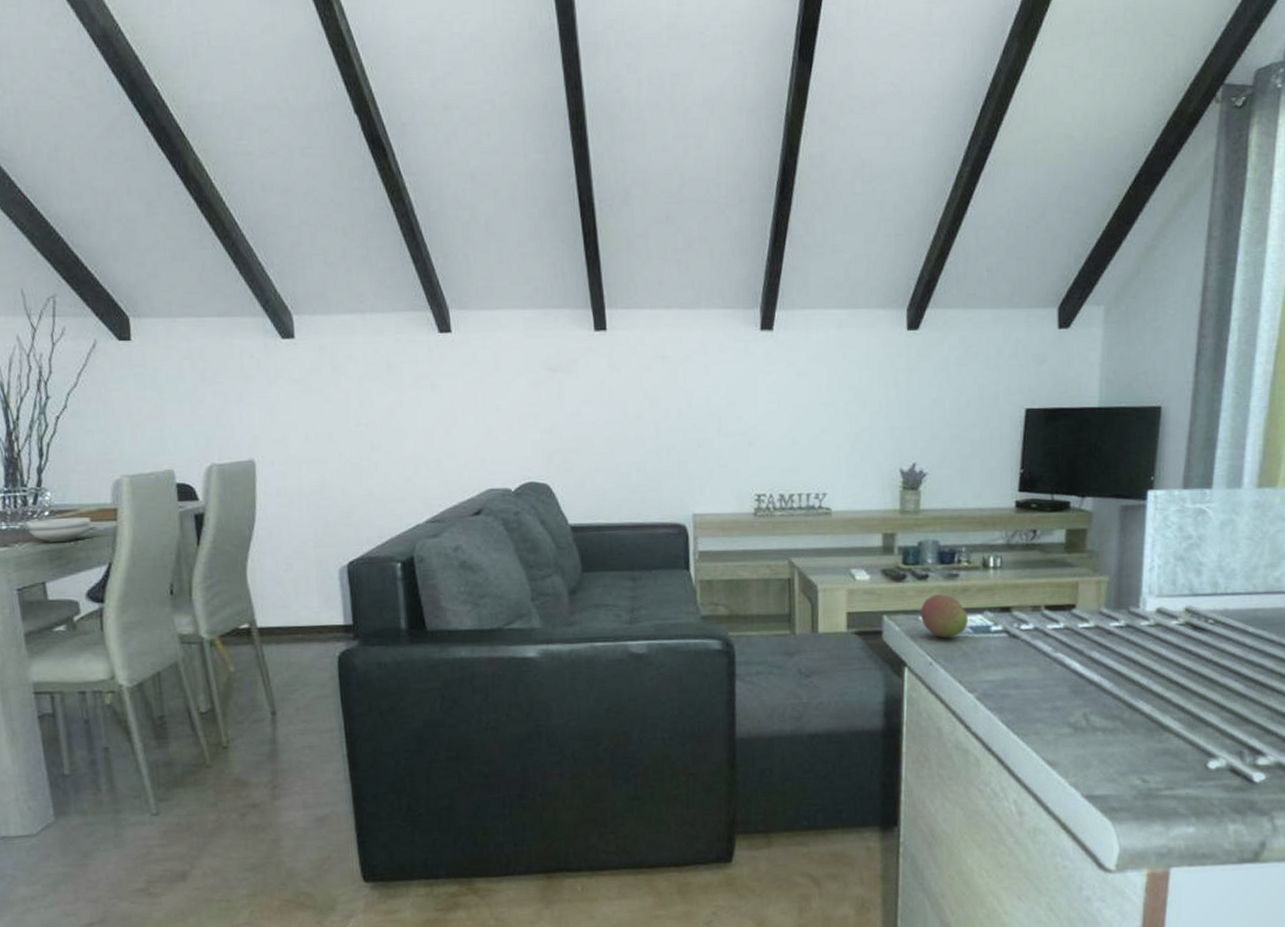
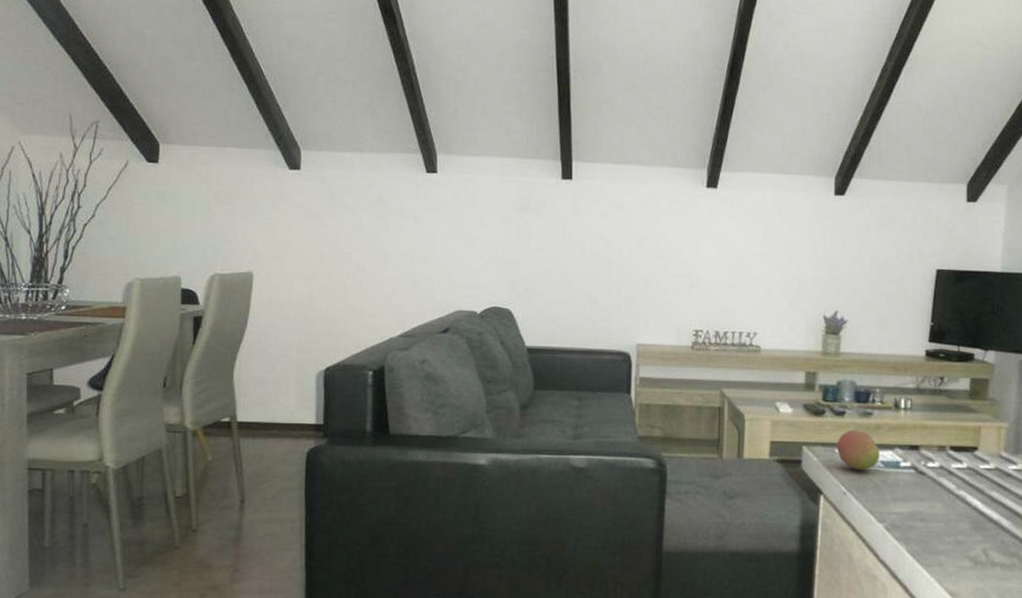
bowl: present [26,517,92,543] -> none [44,312,102,335]

